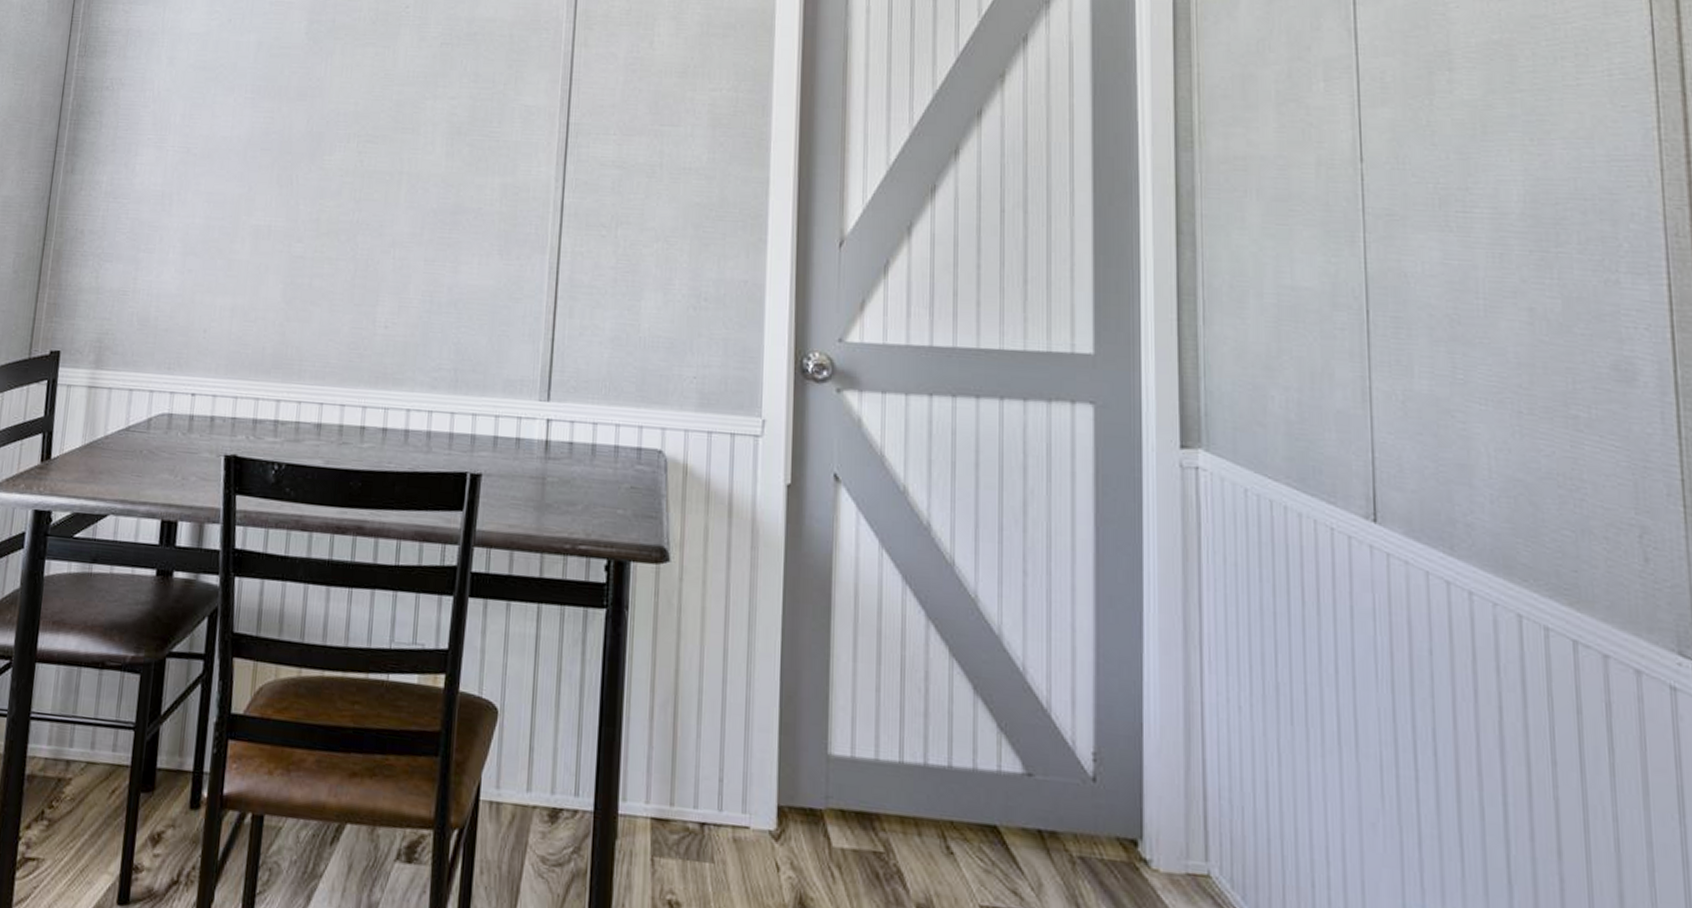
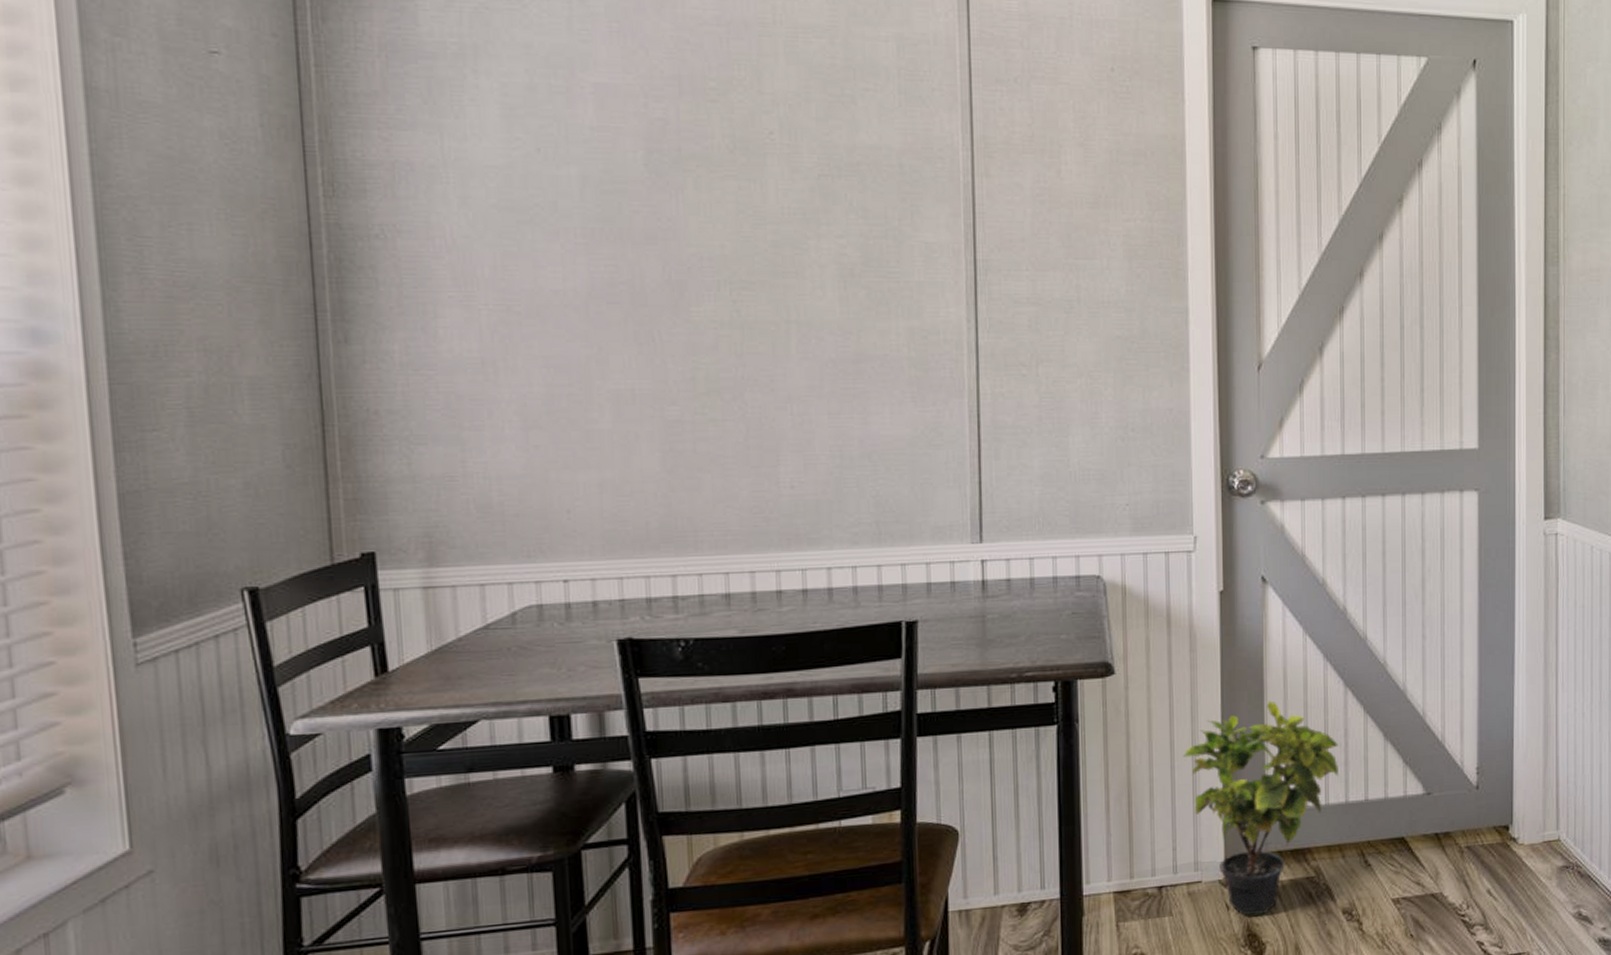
potted plant: none [737,621,917,888] -> present [1183,700,1338,916]

